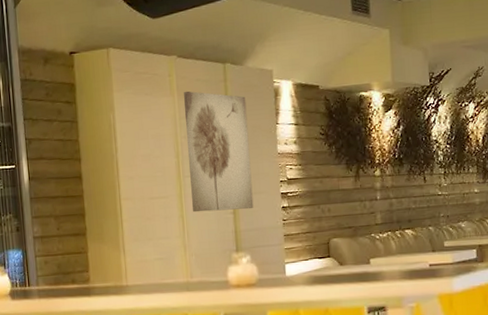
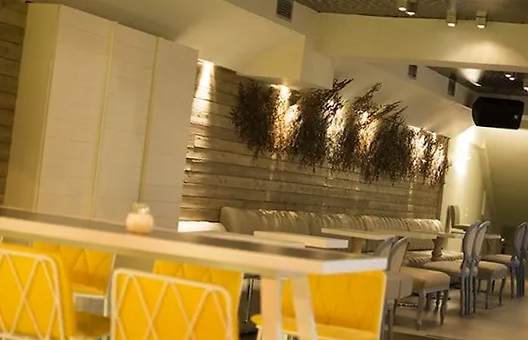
wall art: present [184,91,254,213] -> none [106,53,171,167]

